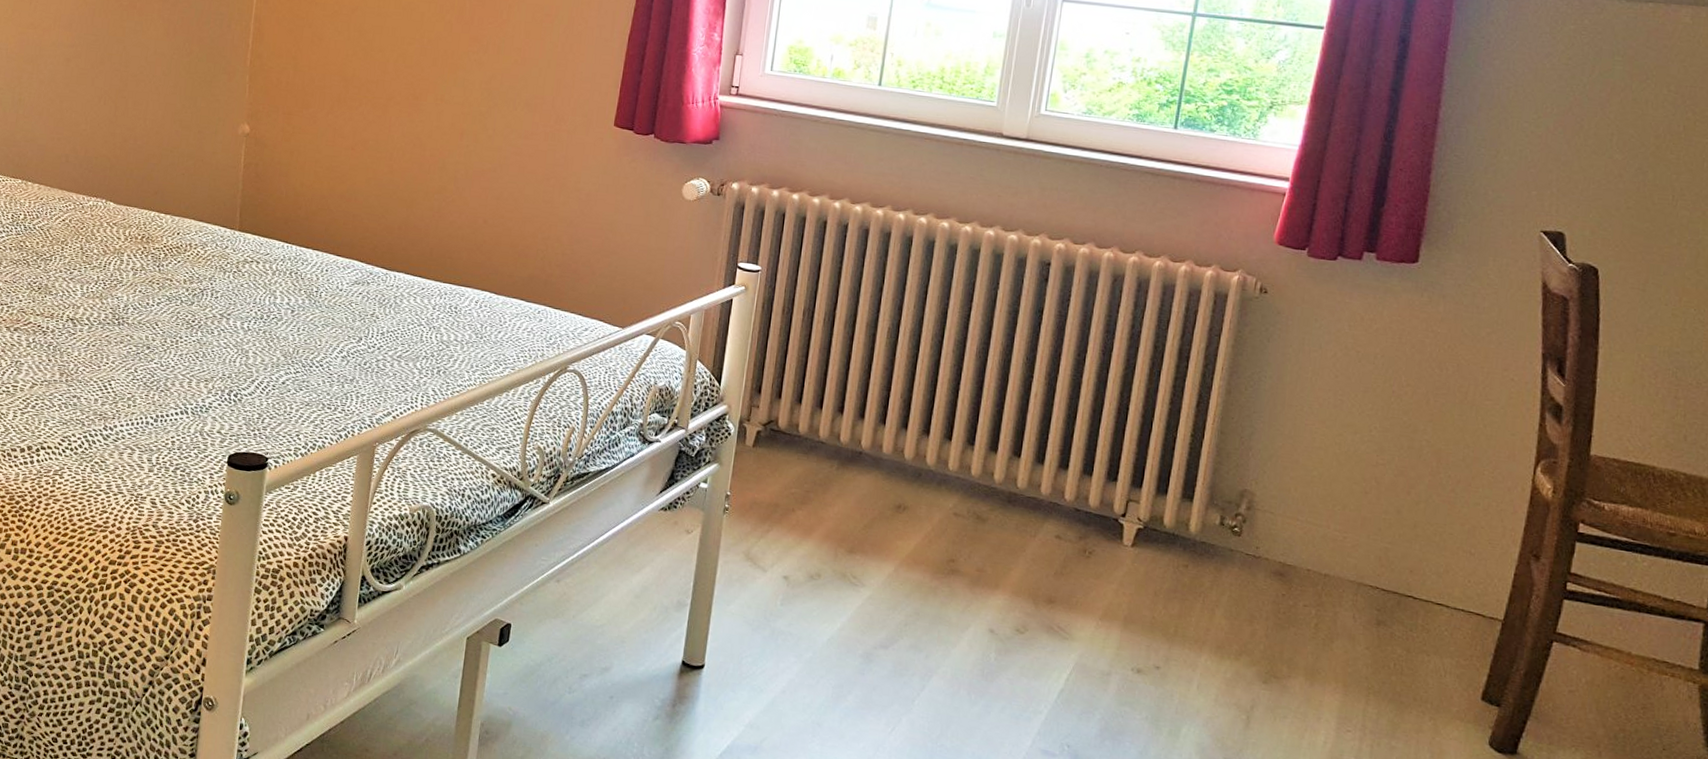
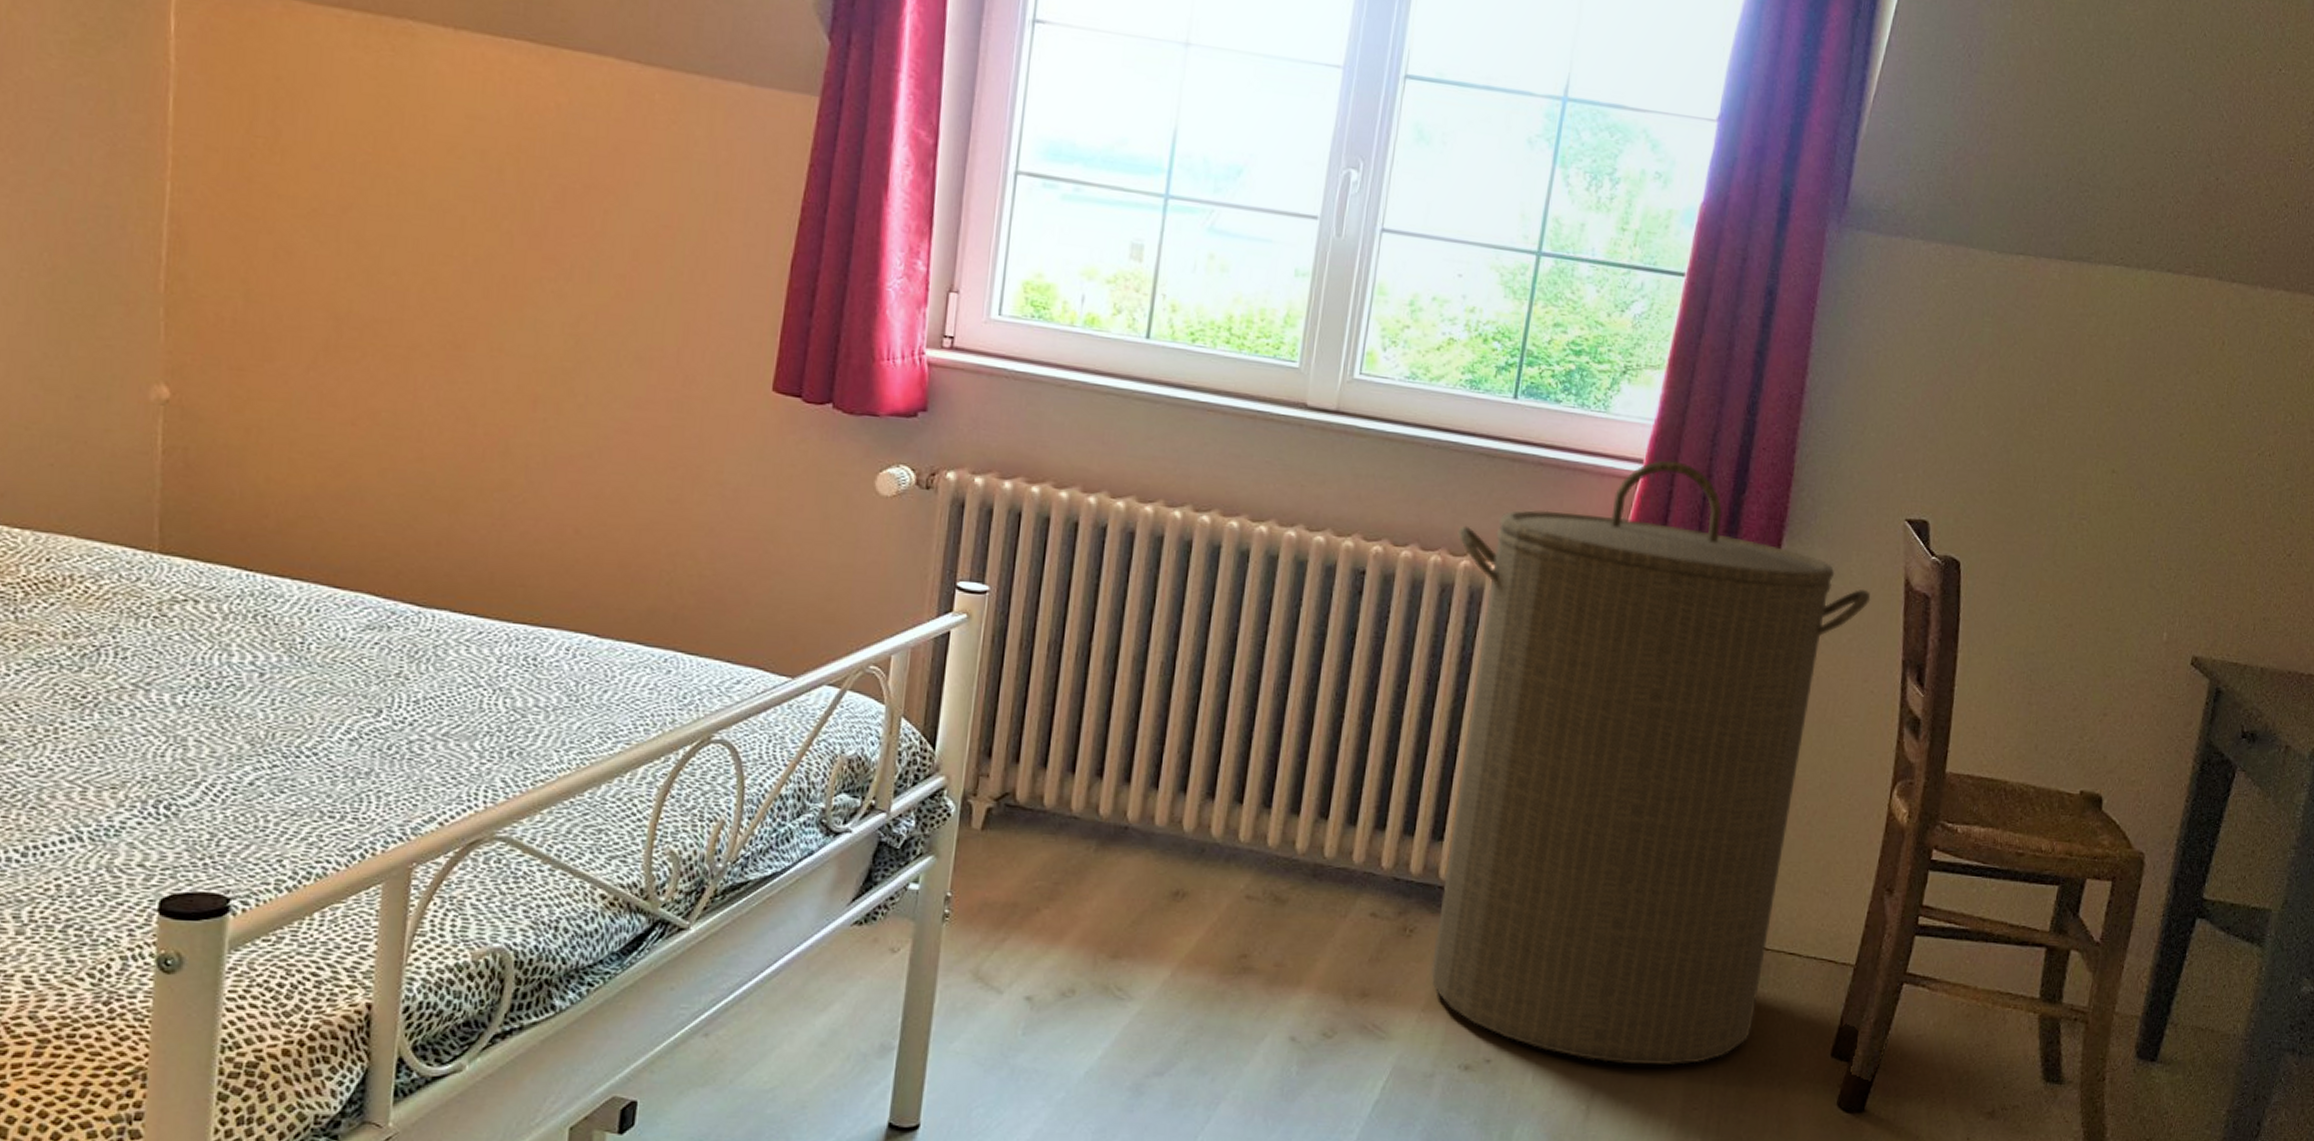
laundry hamper: none [1107,178,1509,692] -> present [1431,460,1871,1065]

